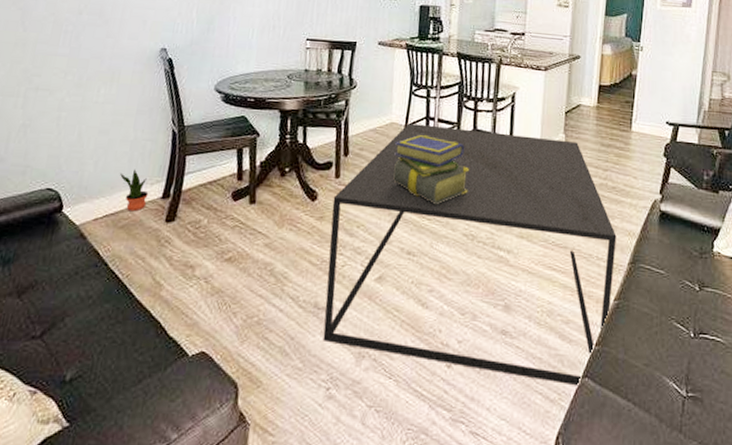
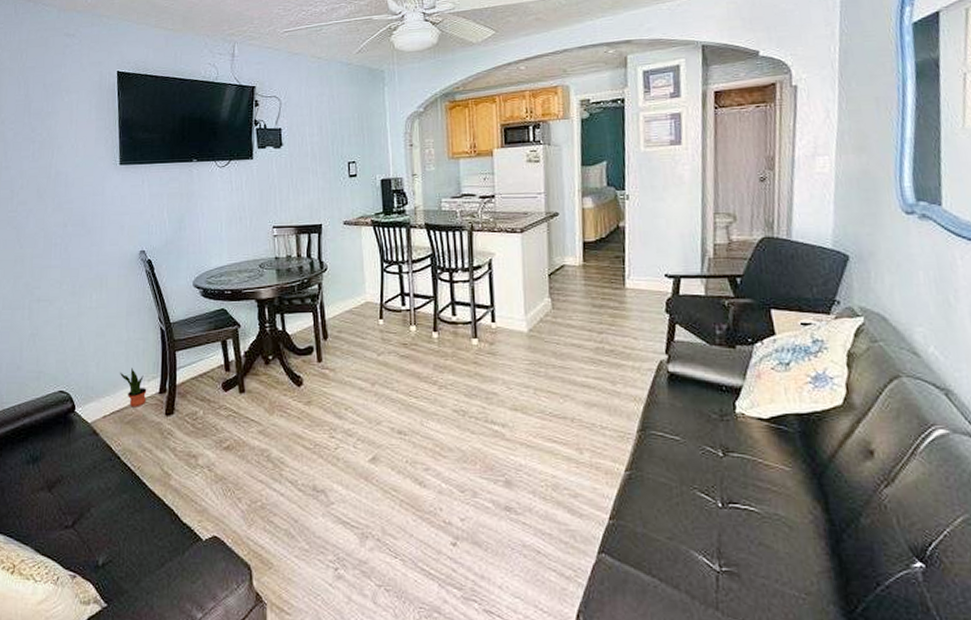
coffee table: present [322,123,617,386] -> none [318,301,622,562]
stack of books: present [392,134,470,205] -> none [372,311,454,382]

